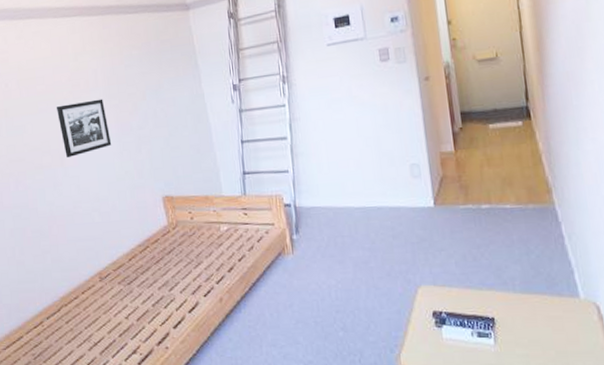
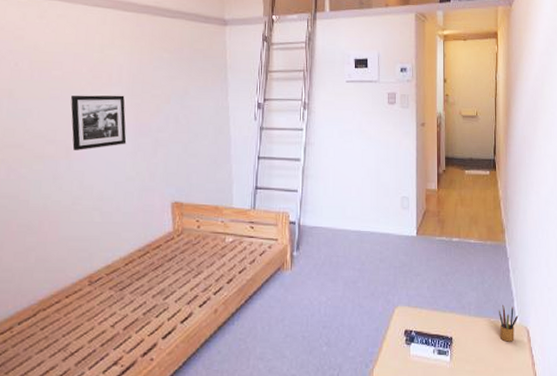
pencil box: none [552,277,583,321] -> present [498,304,519,342]

